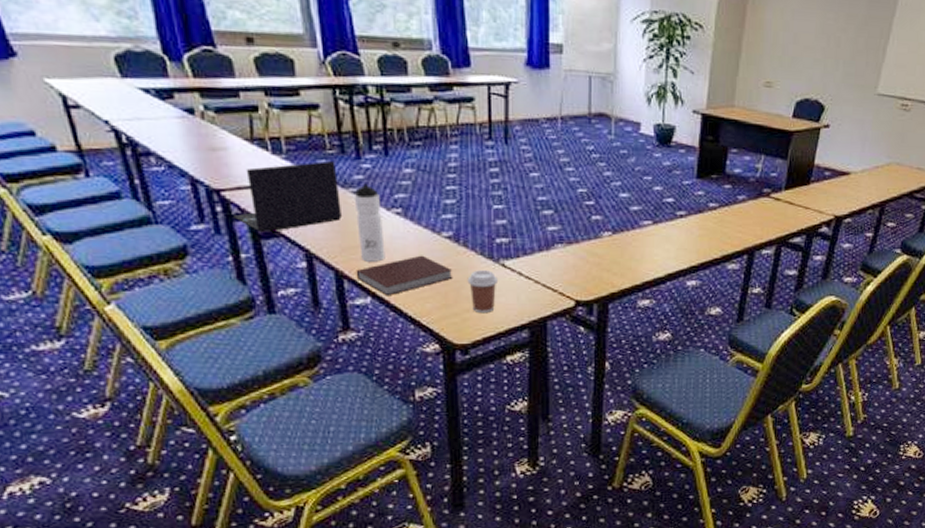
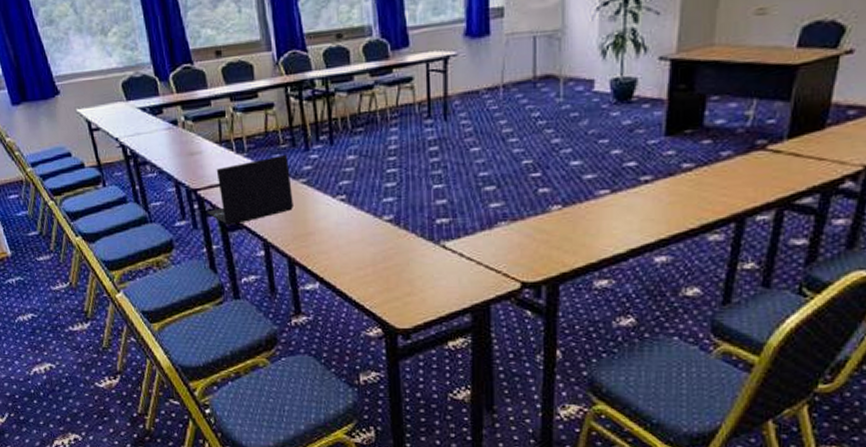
water bottle: present [353,183,386,262] -> none [303,173,332,249]
notebook: present [356,255,453,296] -> none [306,240,395,281]
coffee cup: present [467,270,499,314] -> none [408,252,440,297]

